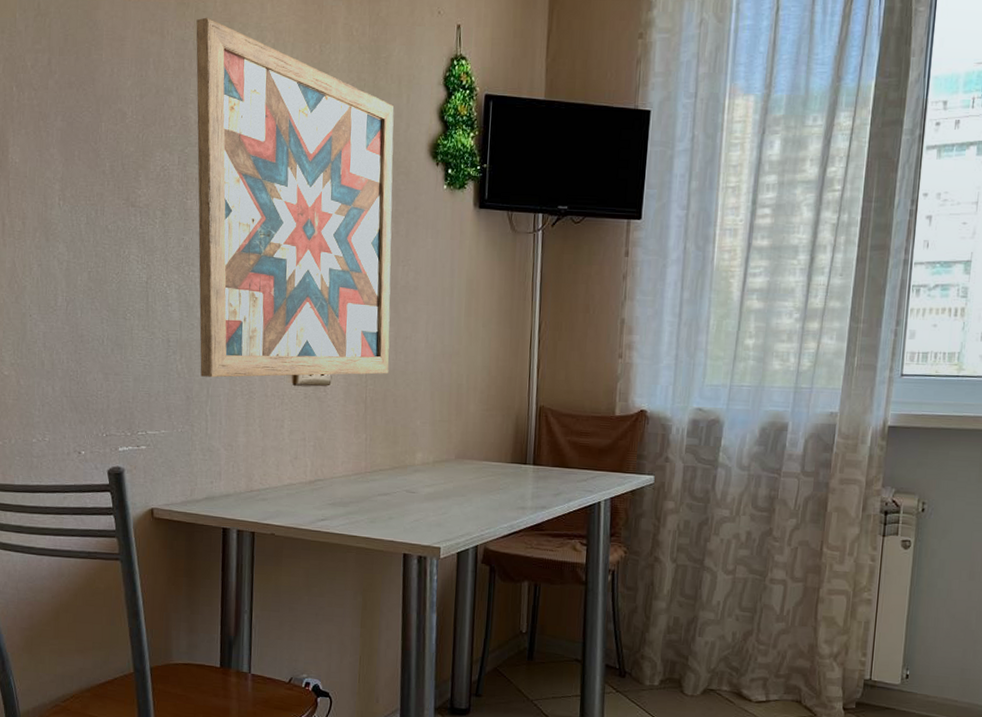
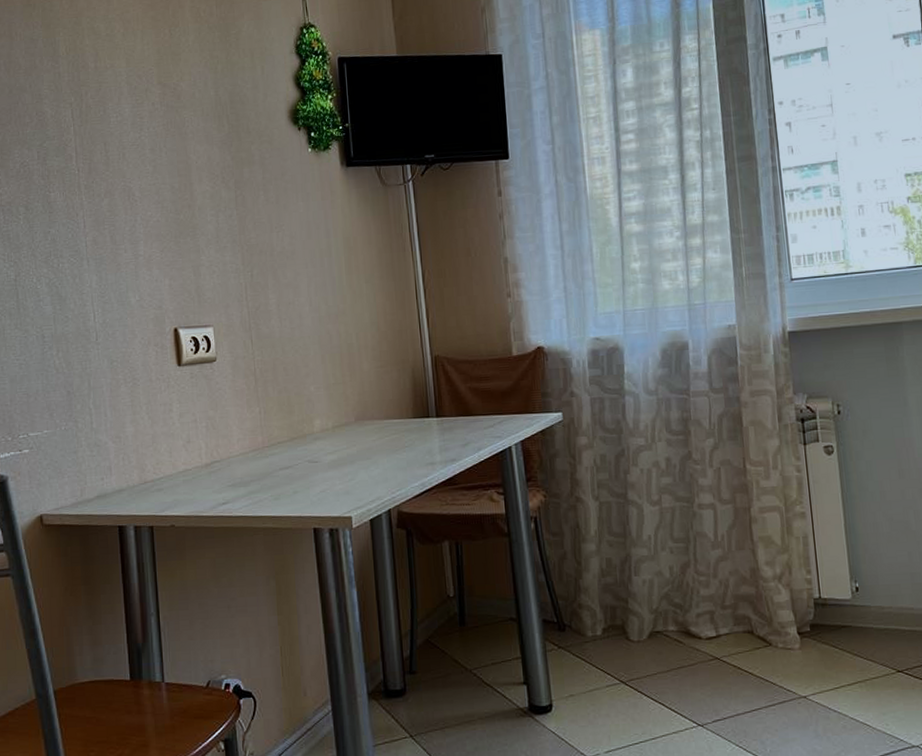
wall art: present [196,17,394,378] -> none [44,15,275,369]

